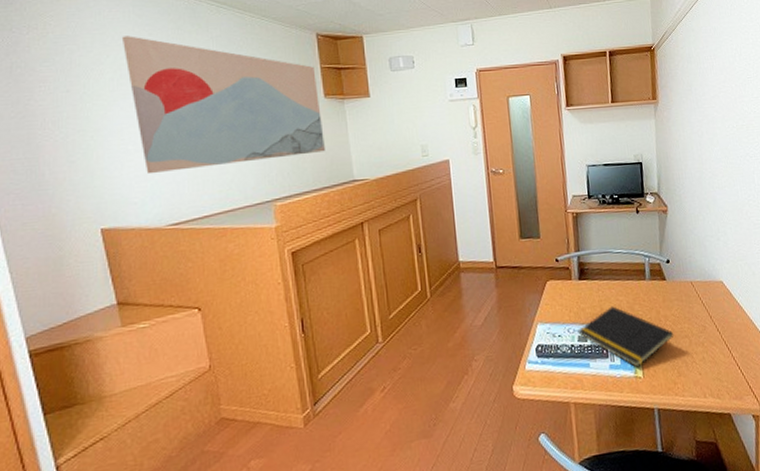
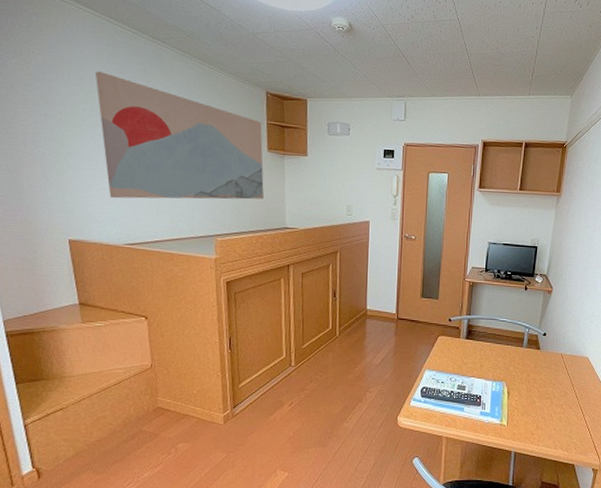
notepad: present [577,306,674,368] -> none [458,364,539,417]

